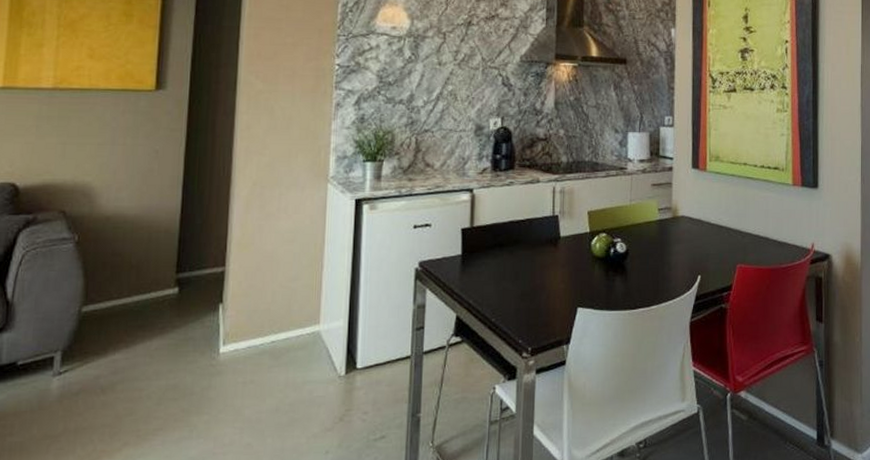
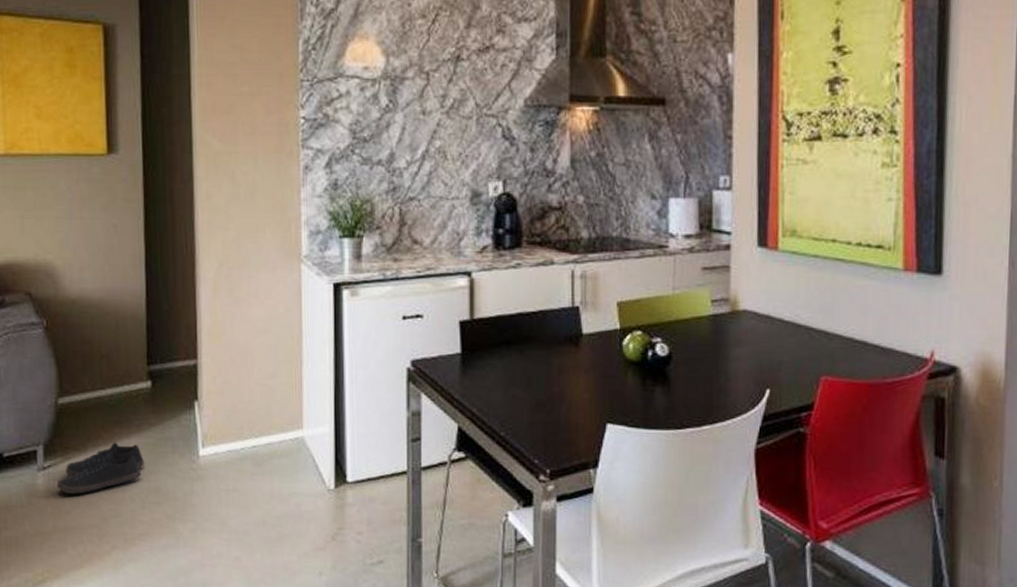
shoe: none [71,345,165,396] -> present [56,442,145,494]

